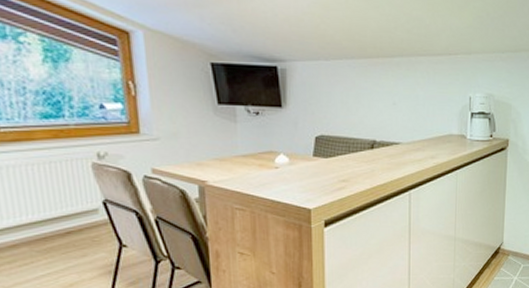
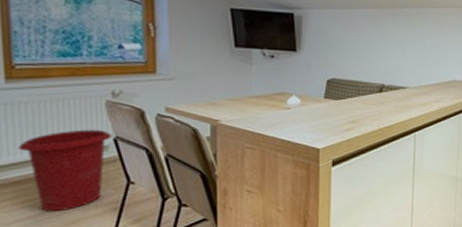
waste bin: none [10,192,101,276] -> present [18,129,112,213]

